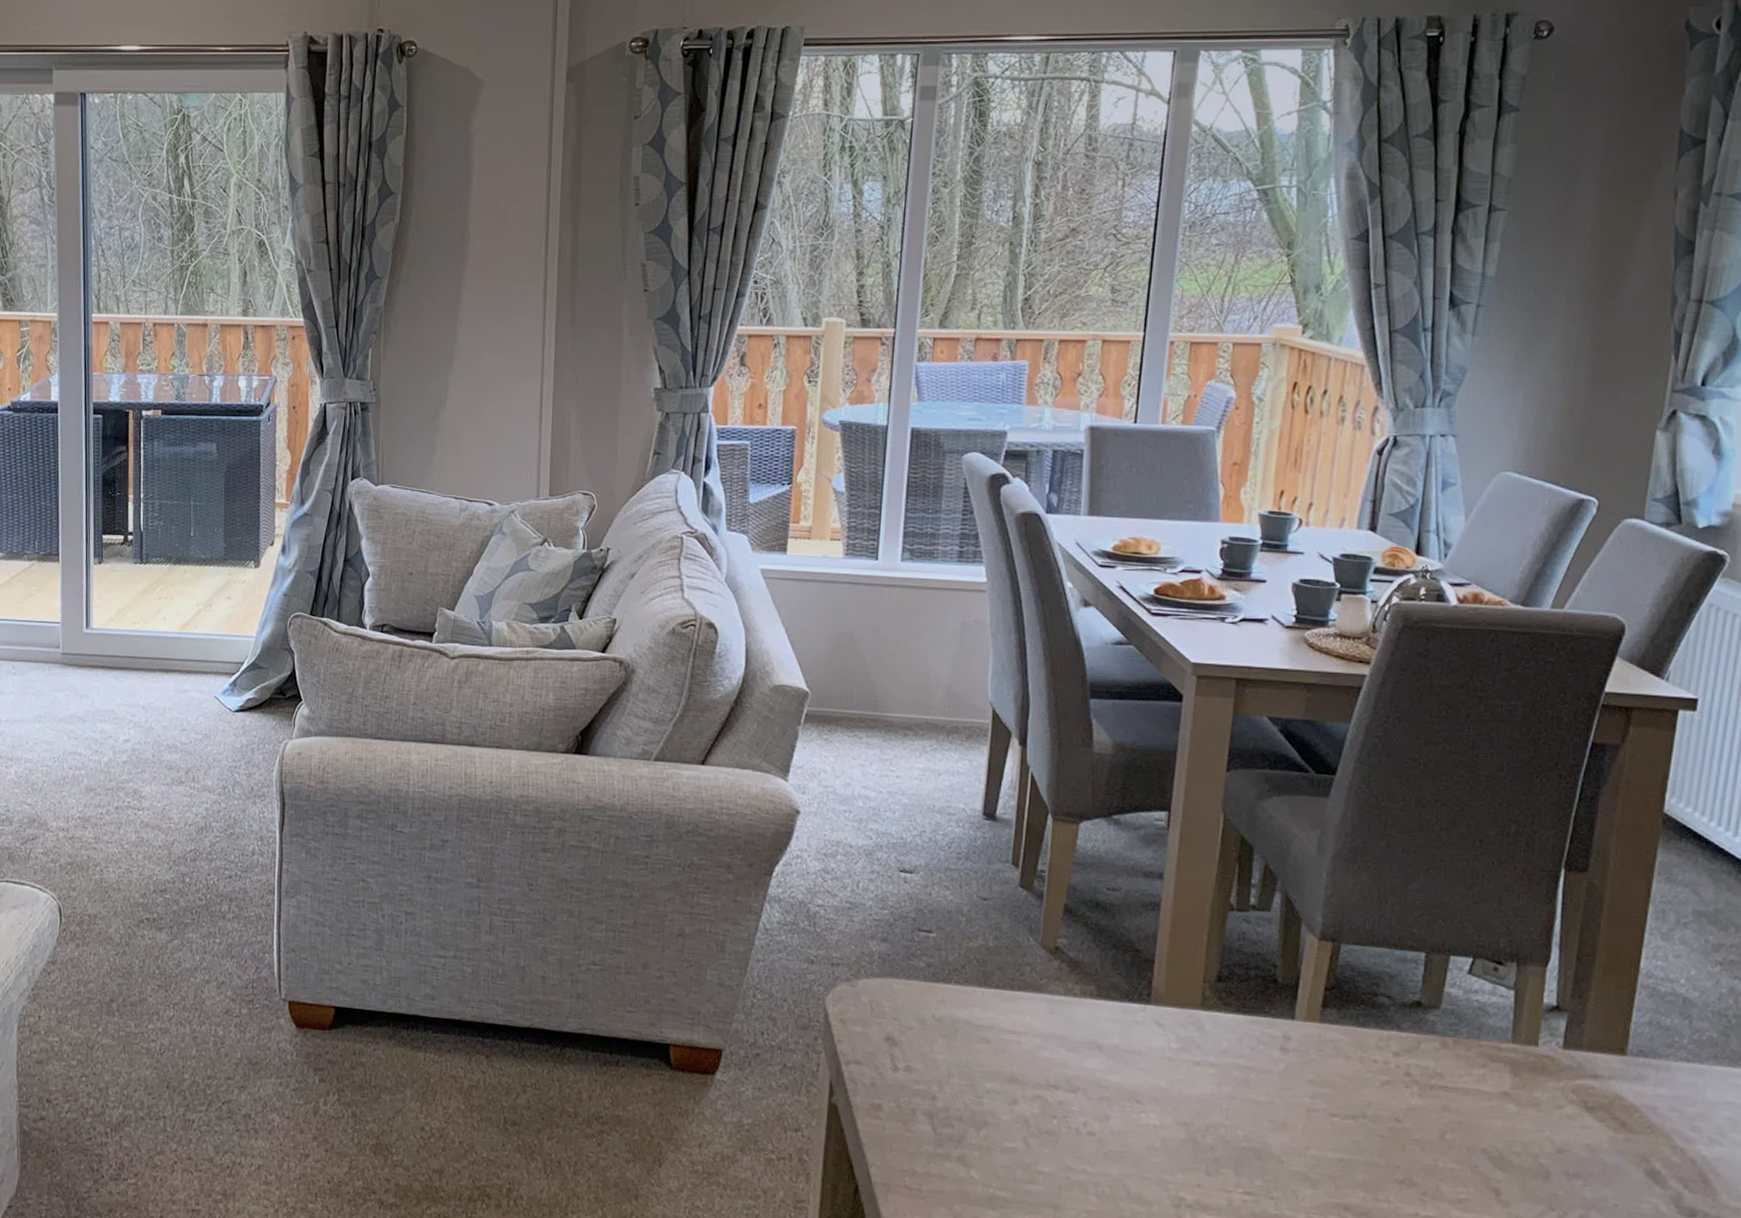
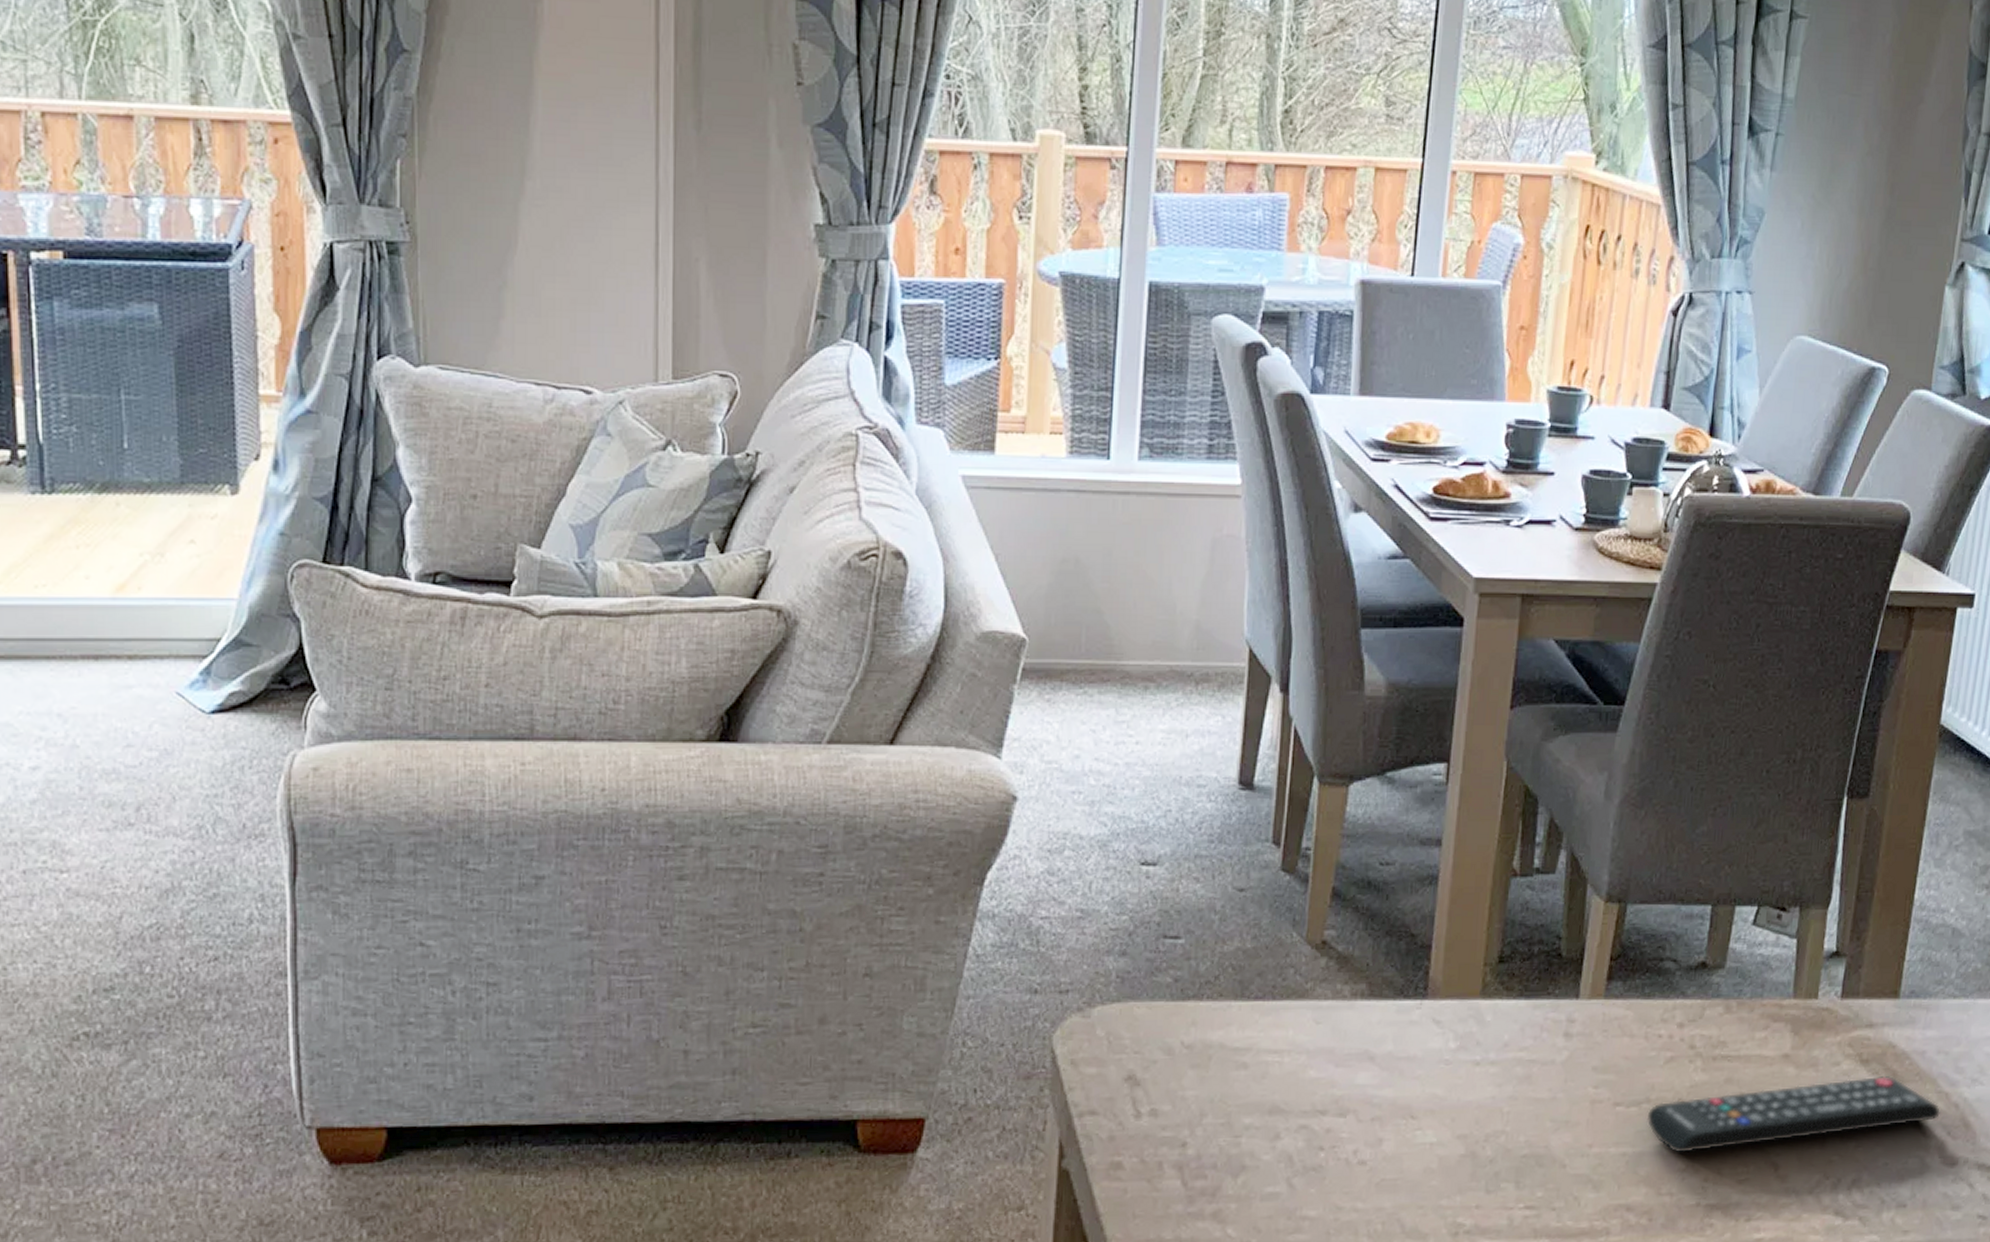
remote control: none [1363,1119,1676,1173] -> present [1646,1075,1941,1153]

